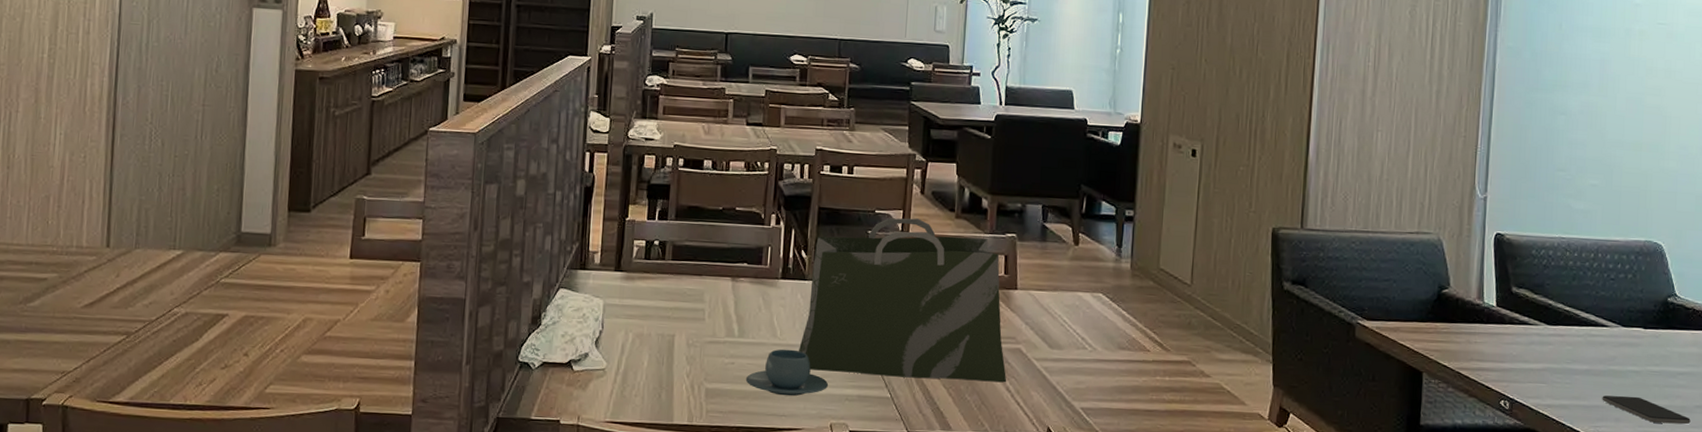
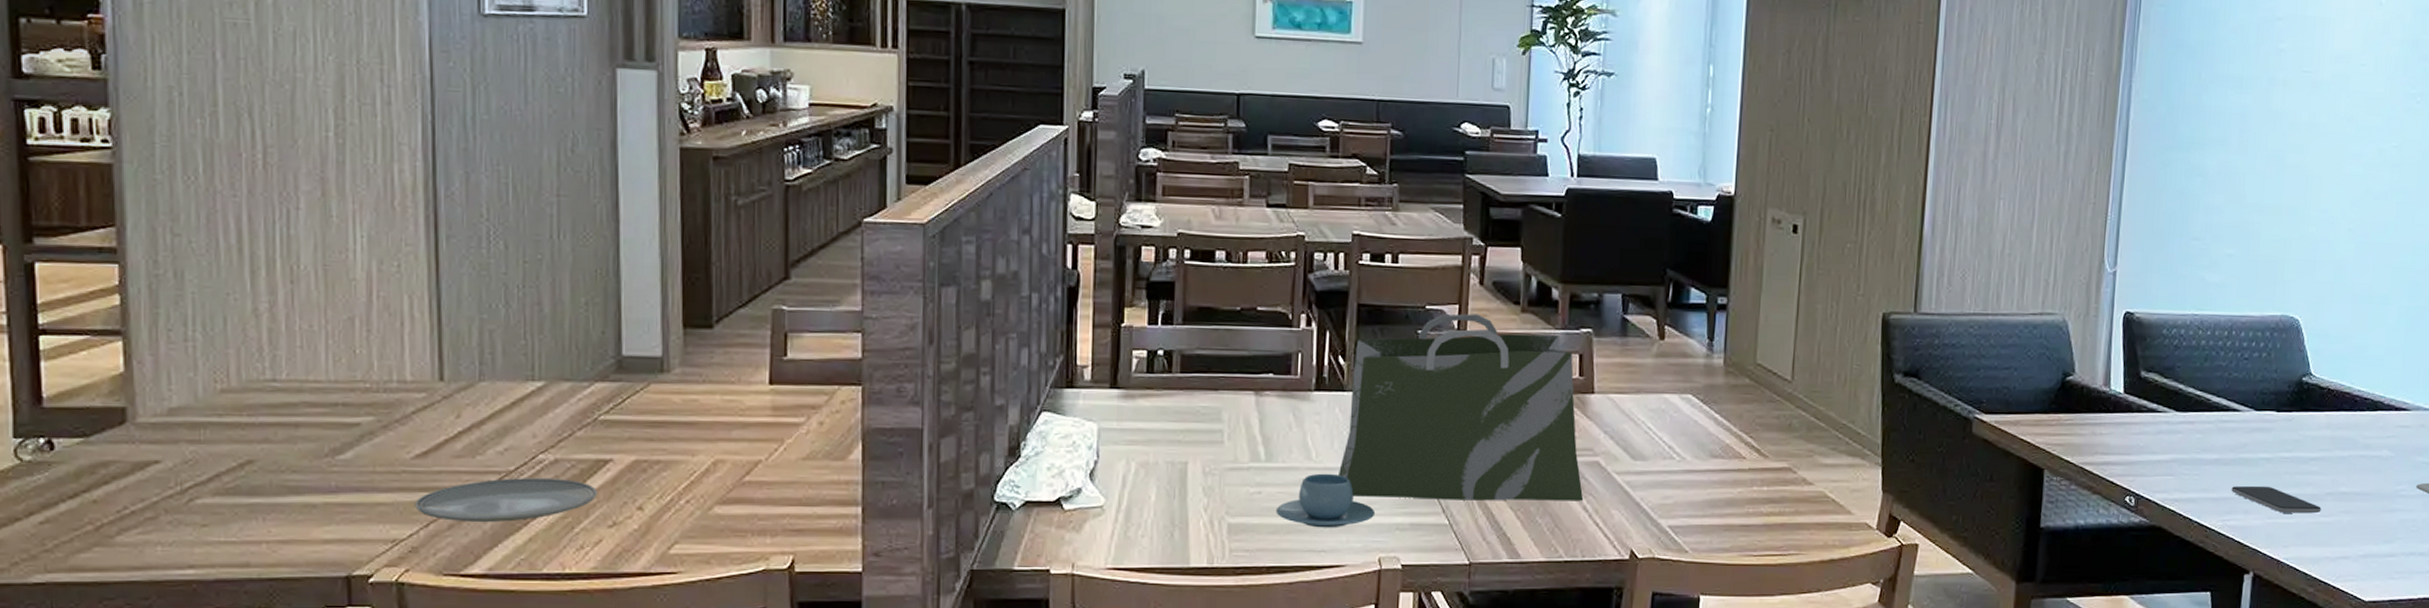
plate: none [80,326,216,361] -> present [415,478,598,522]

